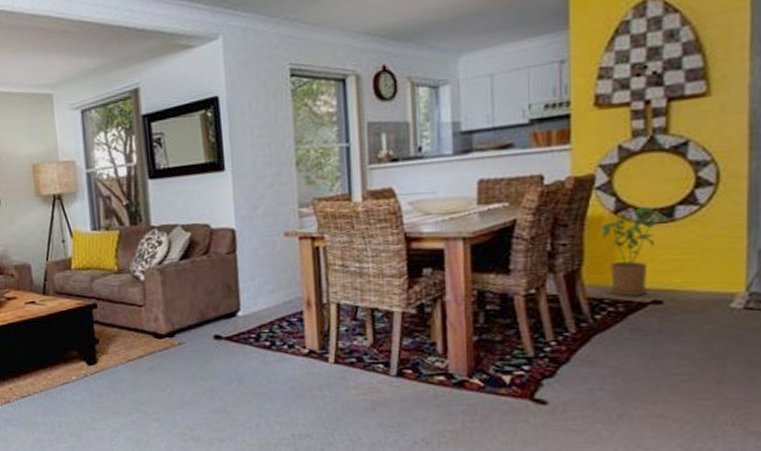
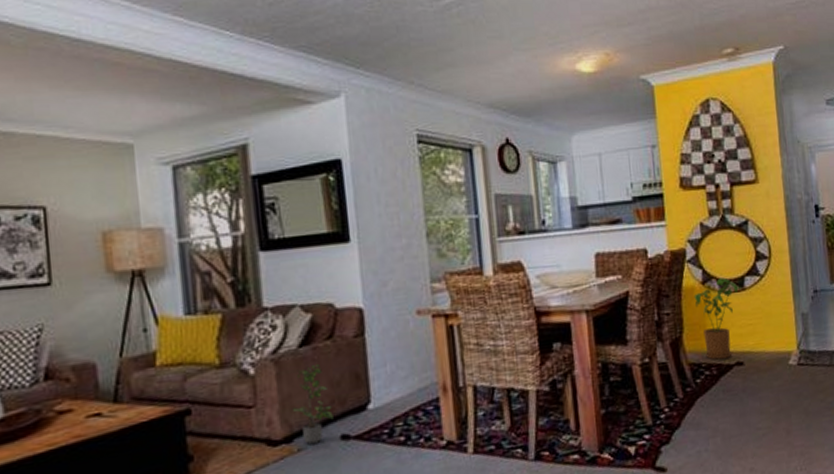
potted plant: none [173,274,208,340] -> present [292,363,333,444]

